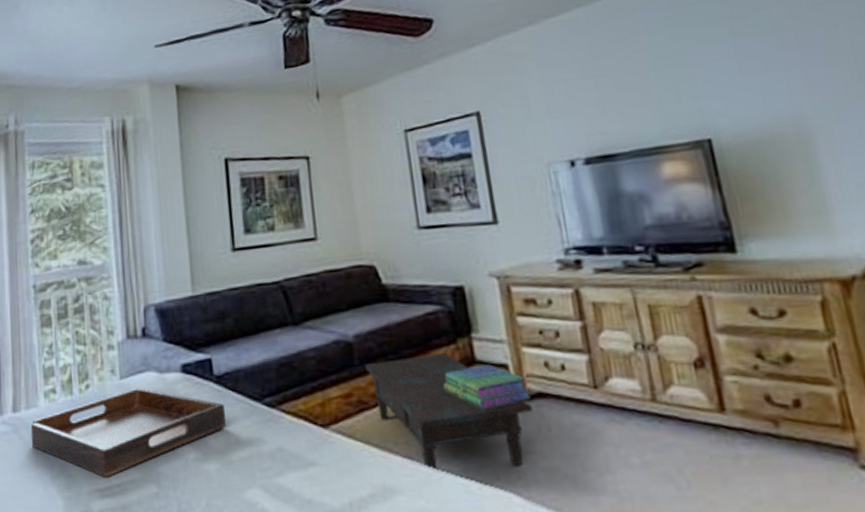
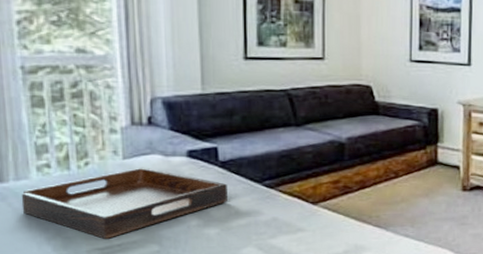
coffee table: present [364,354,533,468] -> none [352,156,471,234]
stack of books: present [443,364,531,409] -> none [411,165,472,195]

